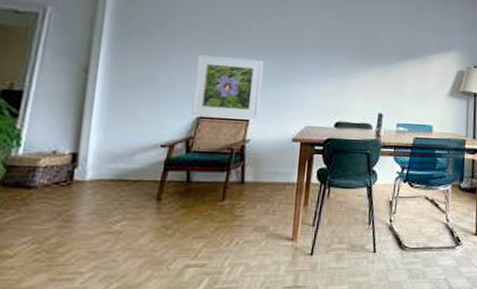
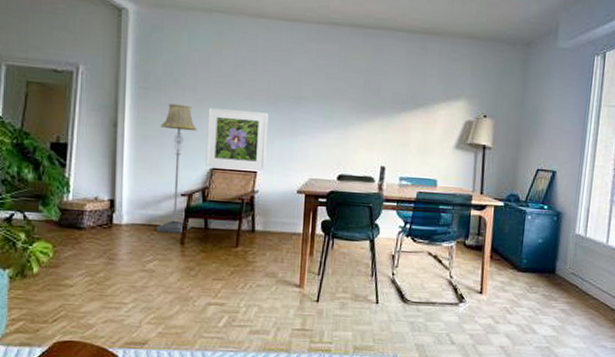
floor lamp: none [128,49,184,188] -> present [156,103,197,233]

